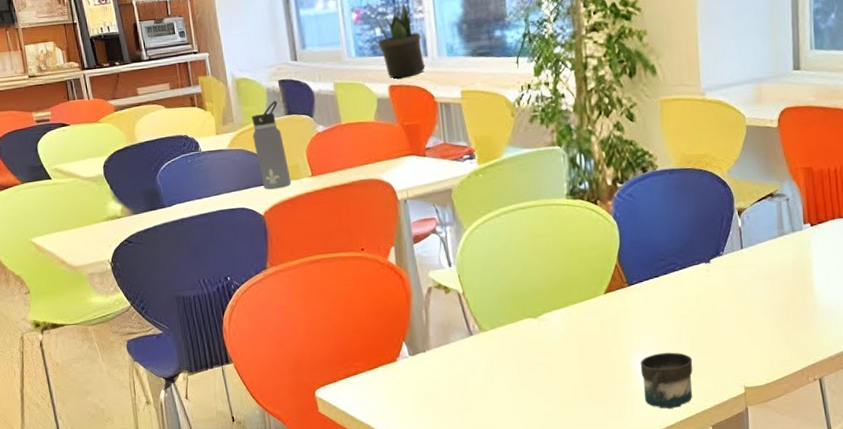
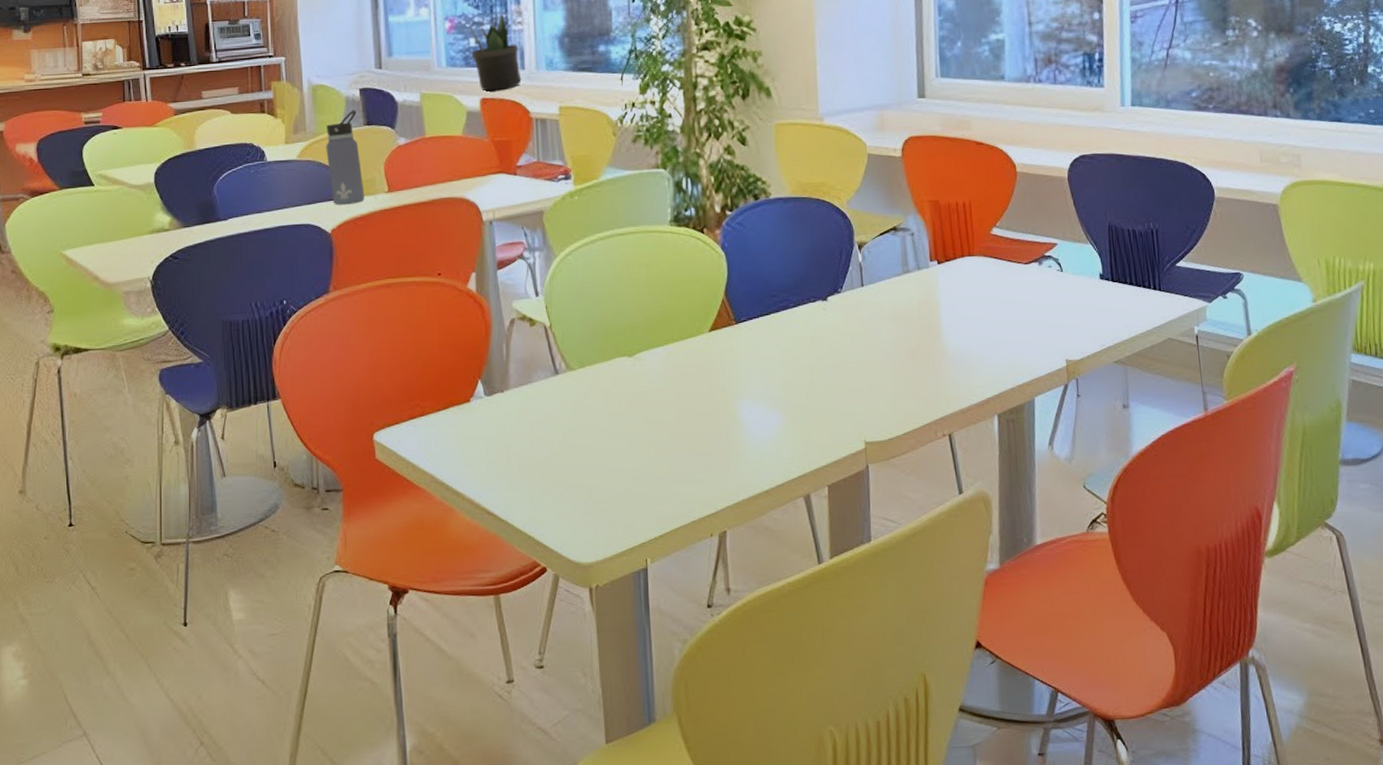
mug: present [640,352,693,409] -> none [747,400,807,465]

